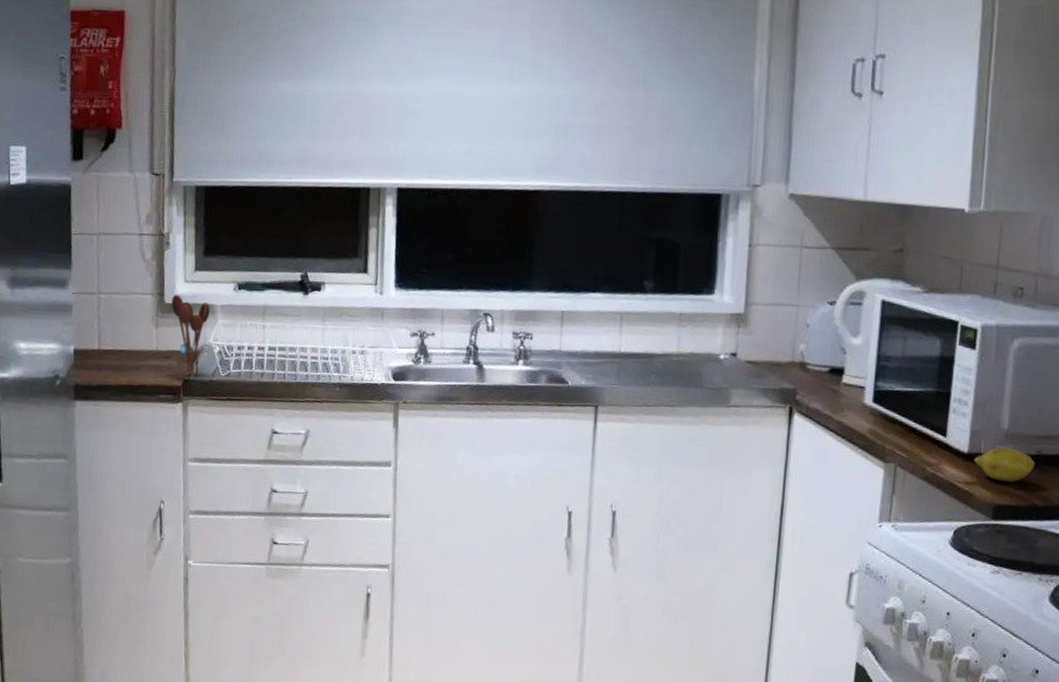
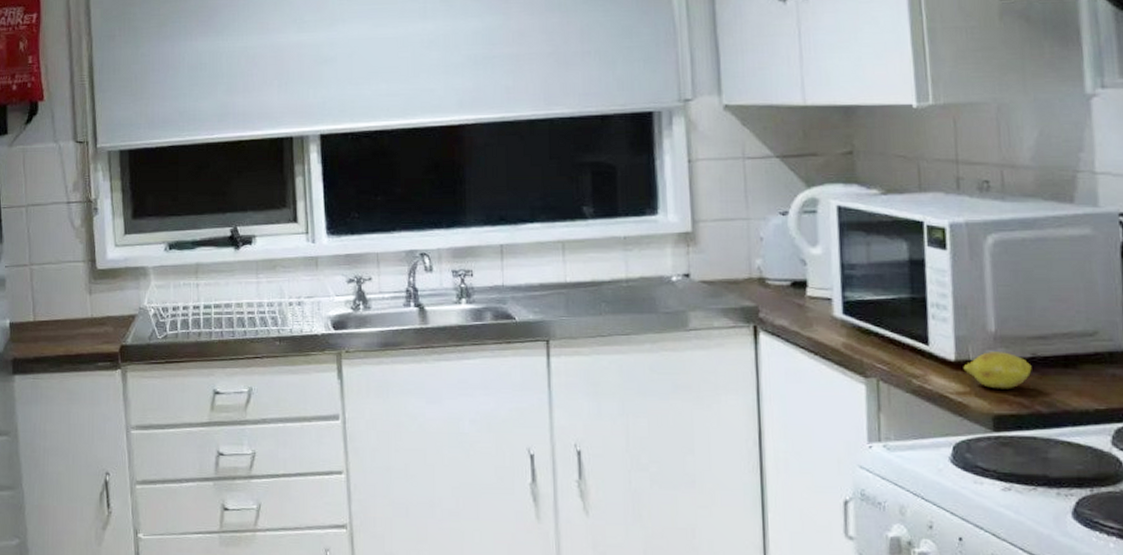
utensil holder: present [171,294,210,375] -> none [103,259,142,340]

